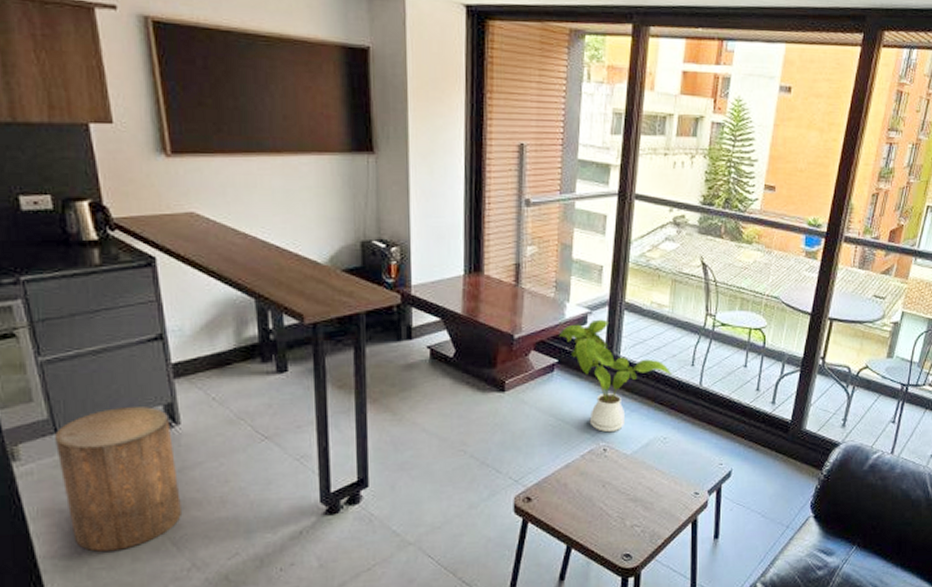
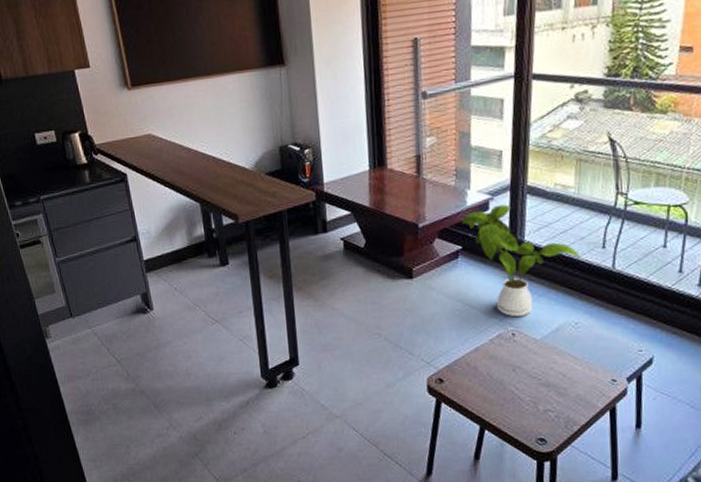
stool: present [55,407,181,552] -> none [71,296,159,410]

